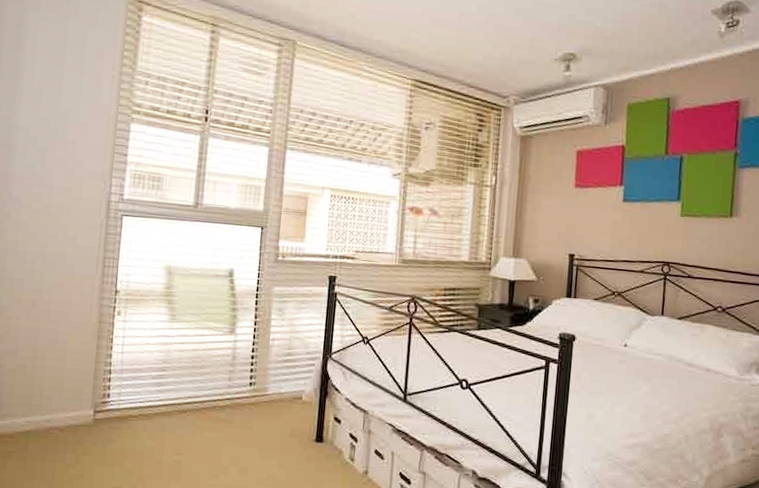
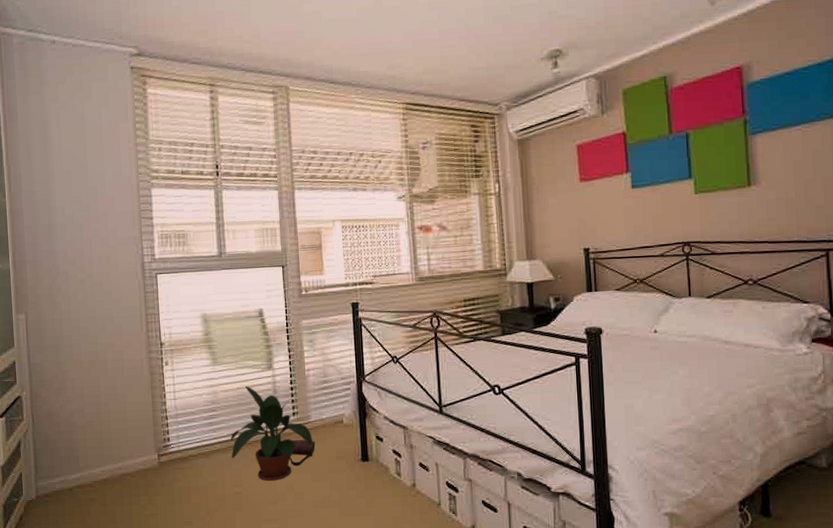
potted plant: none [176,348,267,453] -> present [231,386,313,481]
shoulder bag: none [239,411,269,440] -> present [289,439,315,467]

